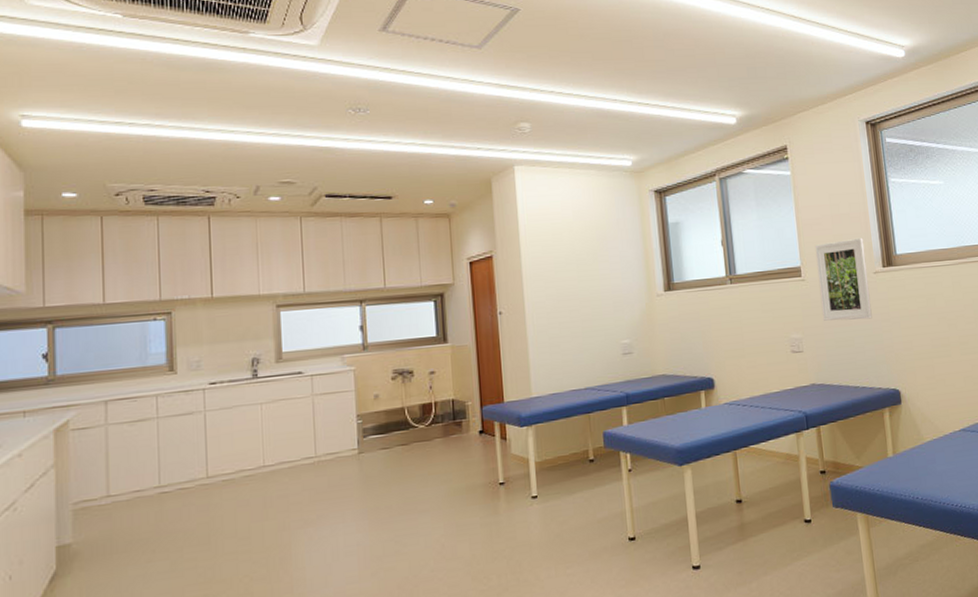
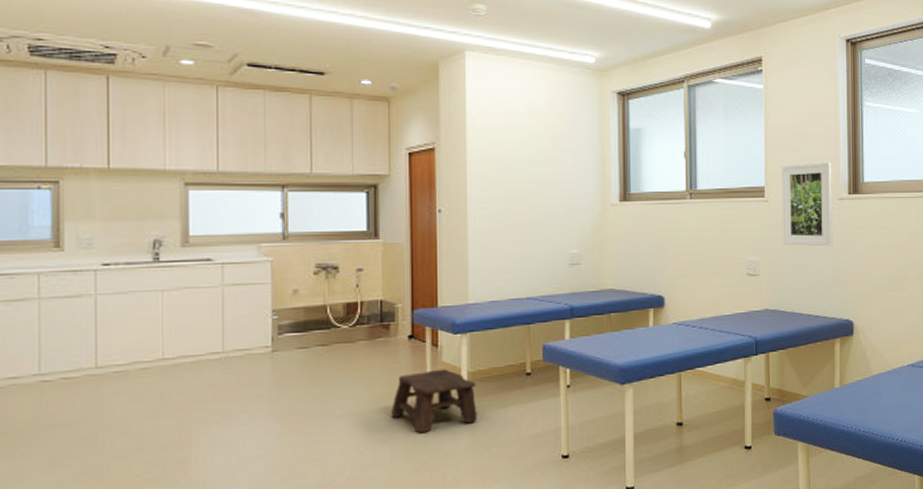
stool: none [468,460,547,523] -> present [391,369,477,433]

